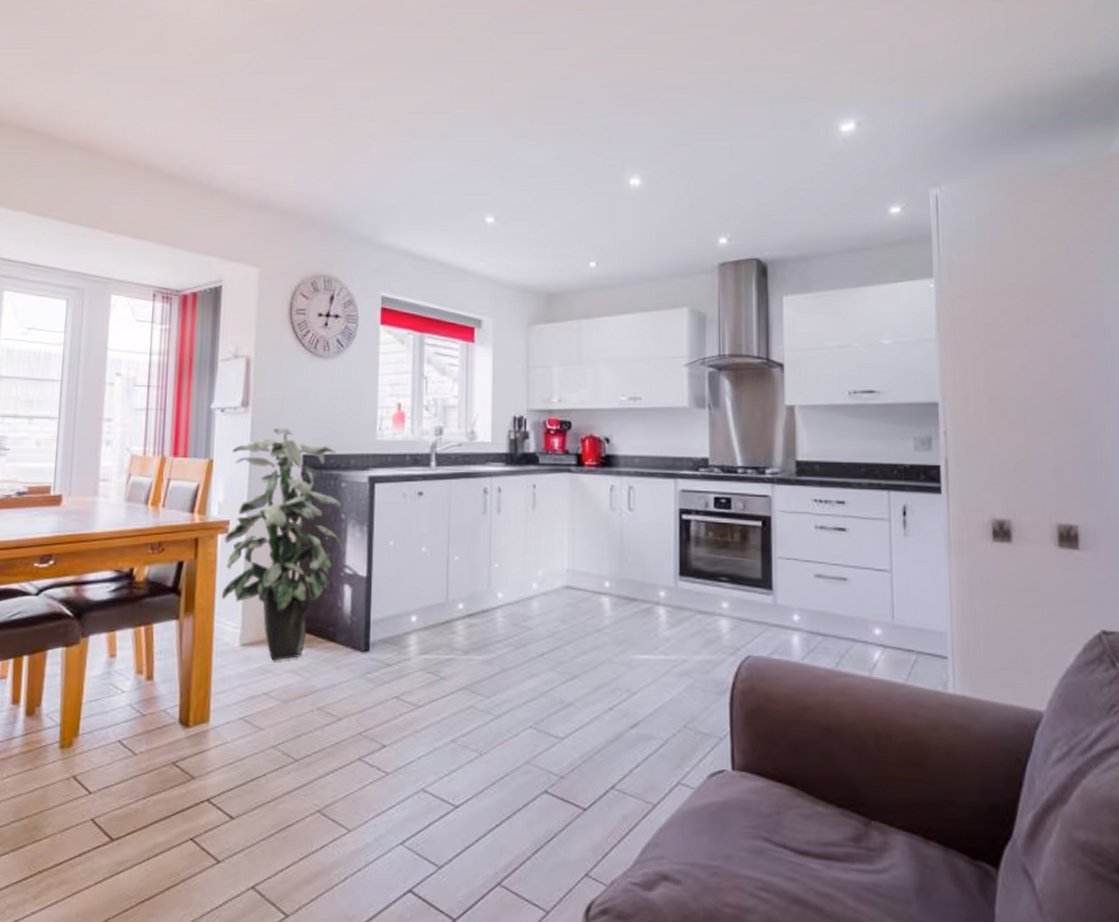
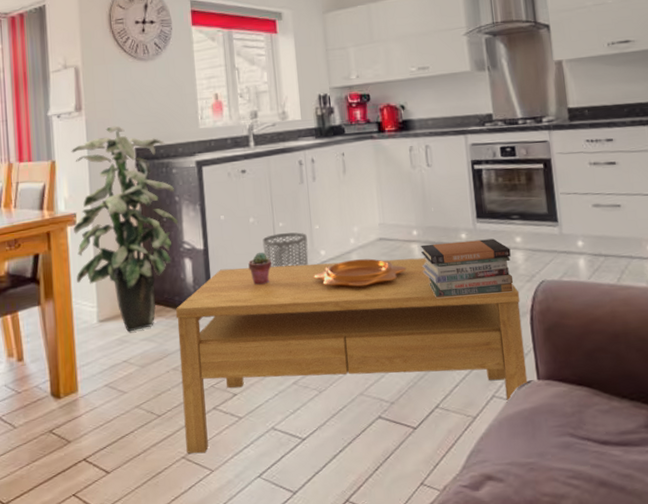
coffee table: none [323,601,721,809] -> present [176,257,528,454]
potted succulent: none [415,586,441,625] -> present [248,251,272,286]
waste bin: none [433,568,484,608] -> present [262,232,309,268]
decorative bowl: none [487,607,594,640] -> present [314,258,407,288]
book stack: none [612,599,715,665] -> present [421,238,514,298]

